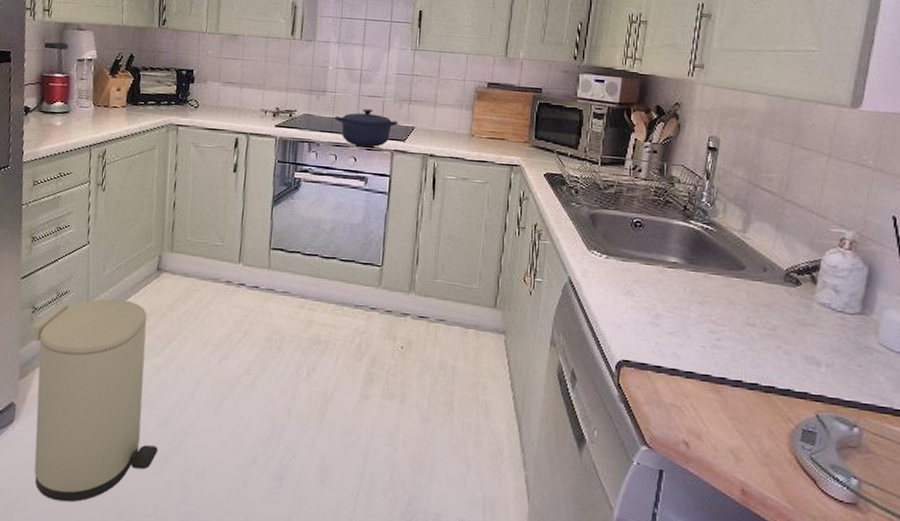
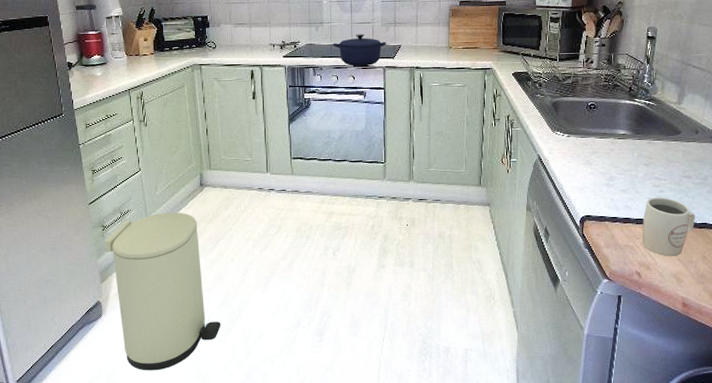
mug: none [693,346,761,426] -> present [642,197,696,257]

